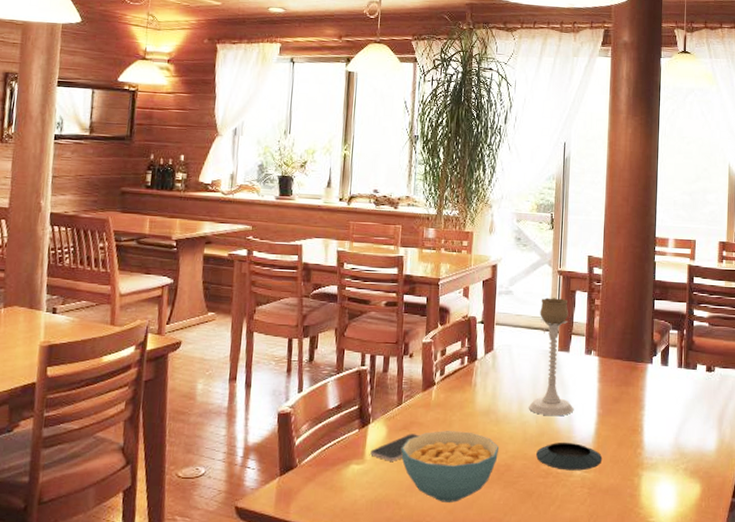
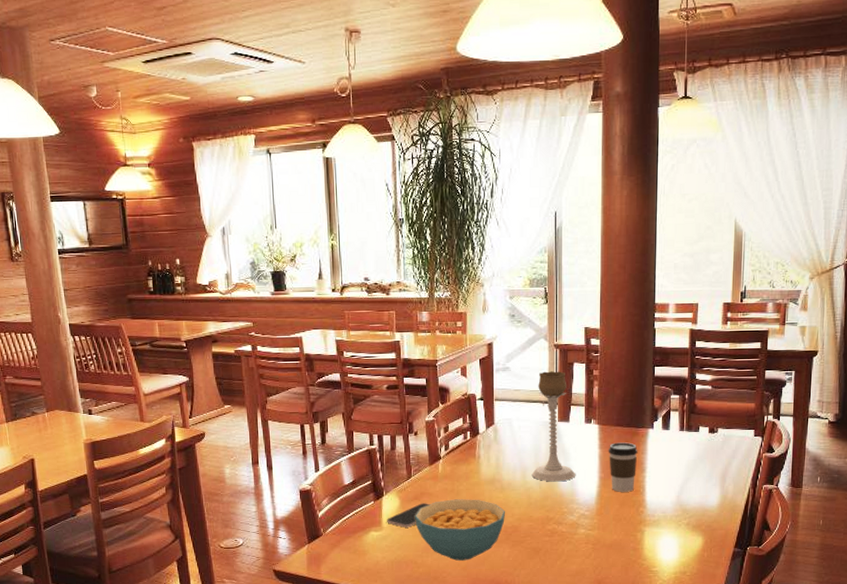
saucer: present [535,442,603,471] -> none [540,504,606,529]
coffee cup: none [607,377,637,431] -> present [608,442,638,492]

